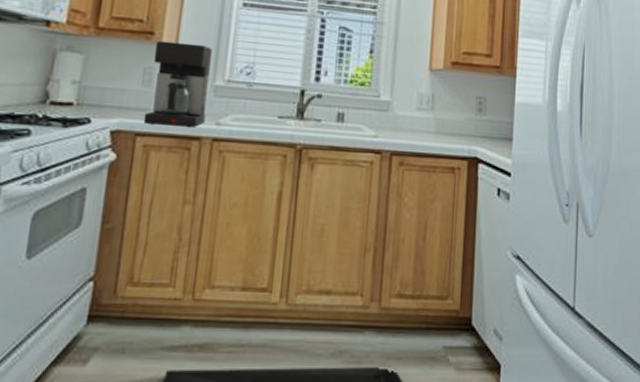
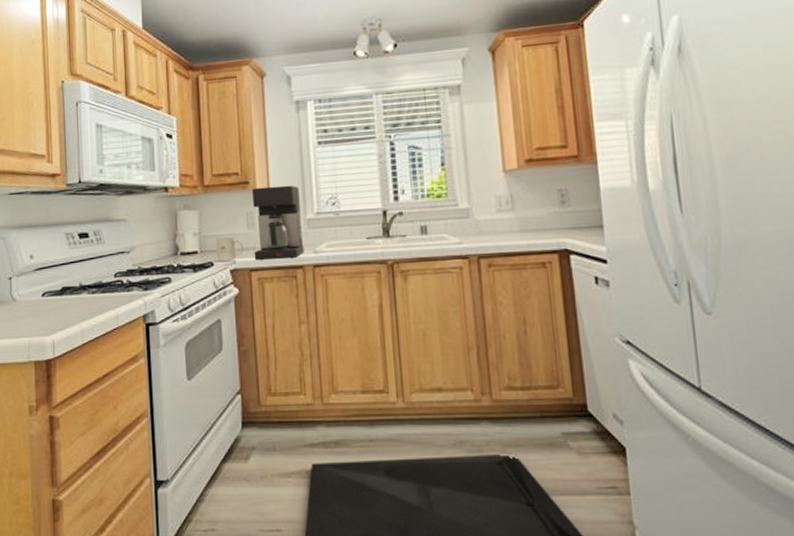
mug: none [95,91,134,121] -> present [215,237,244,262]

